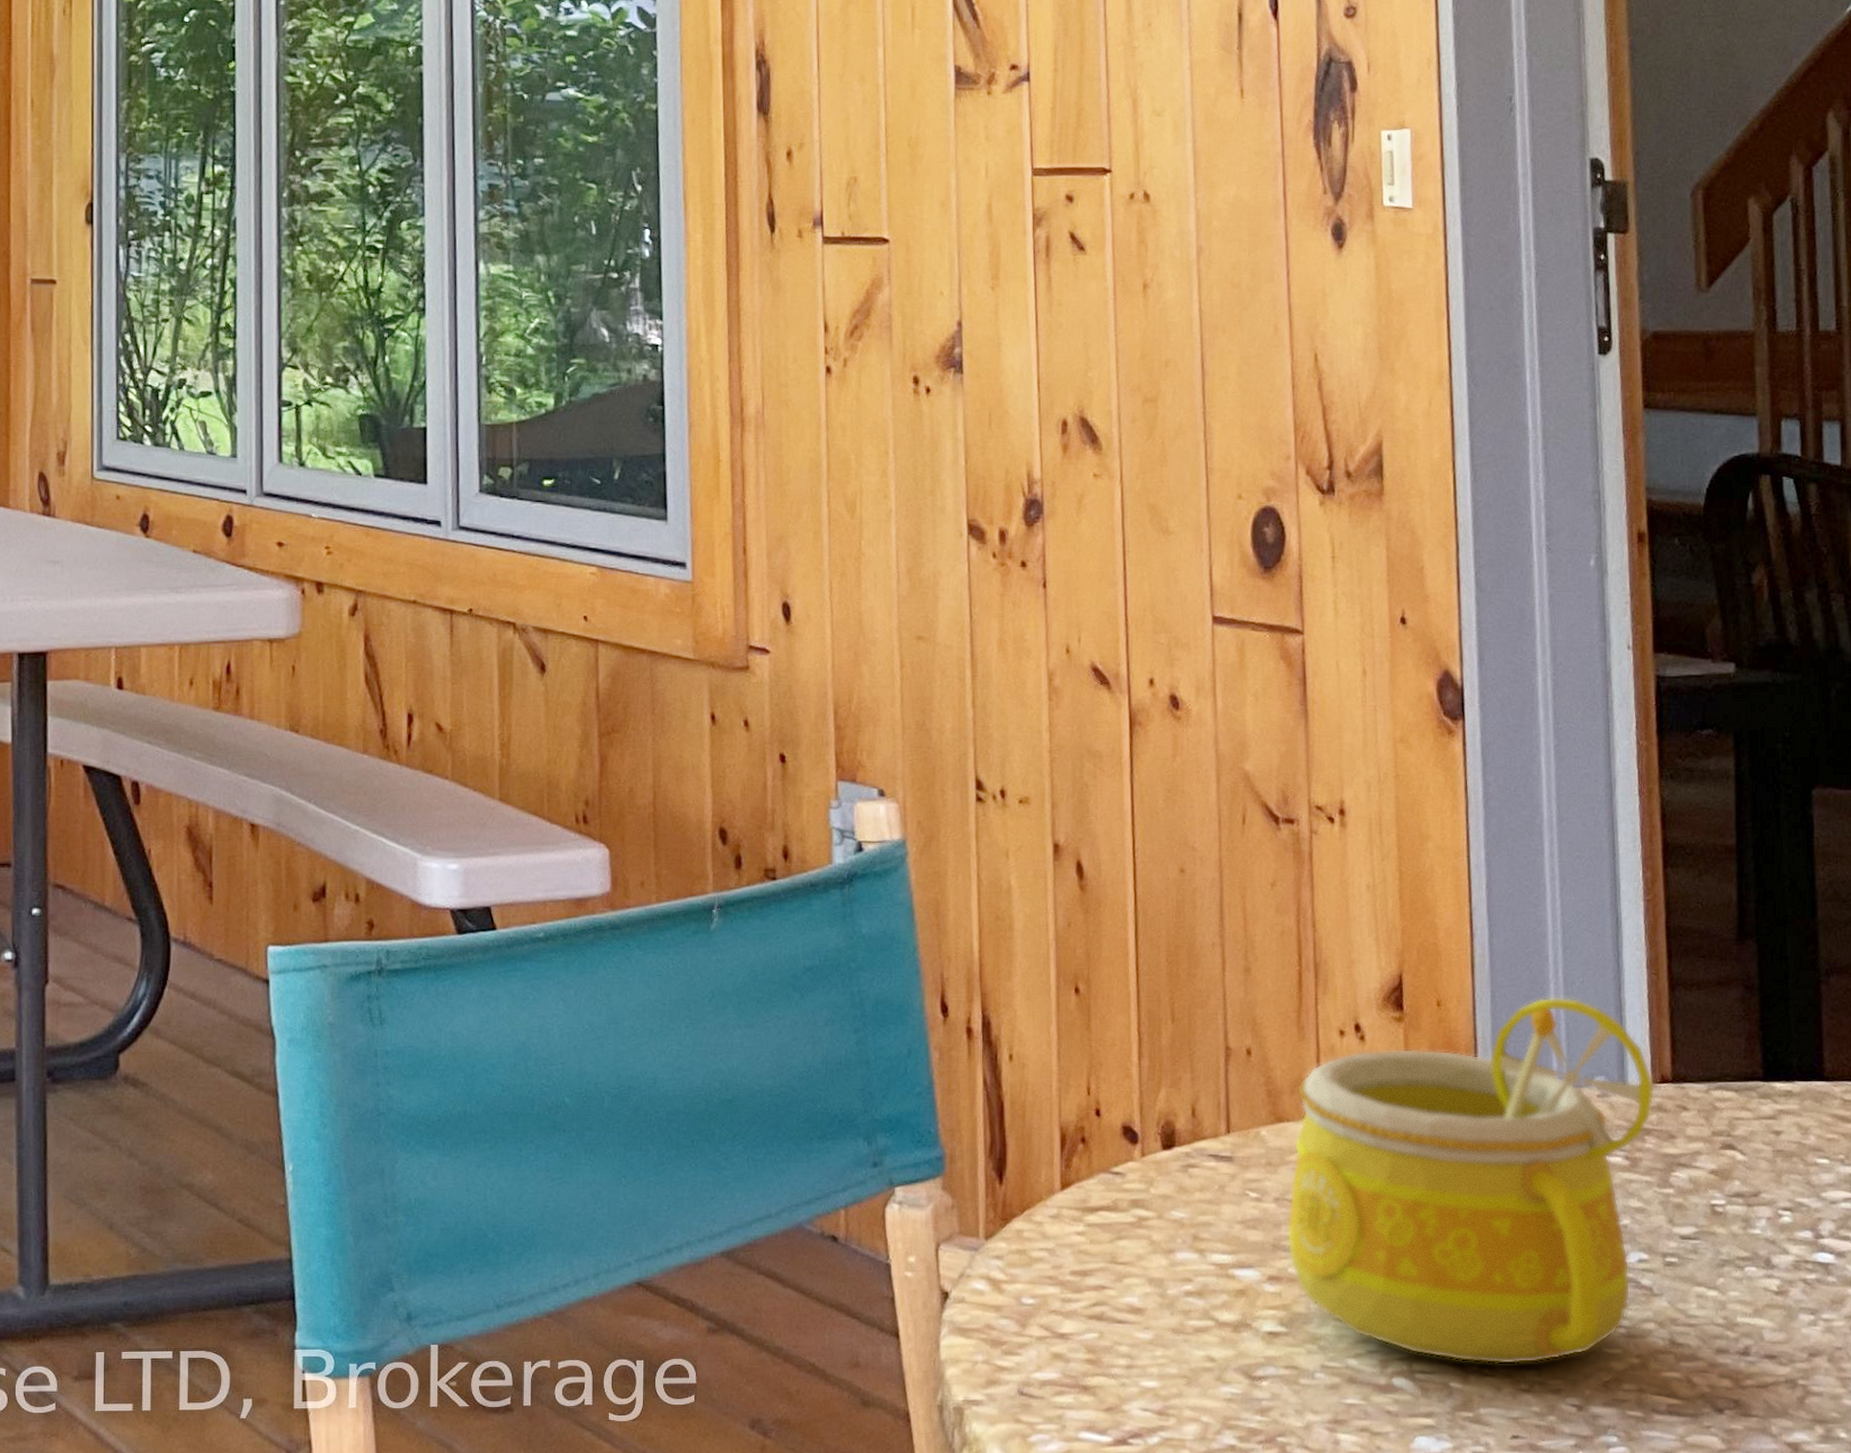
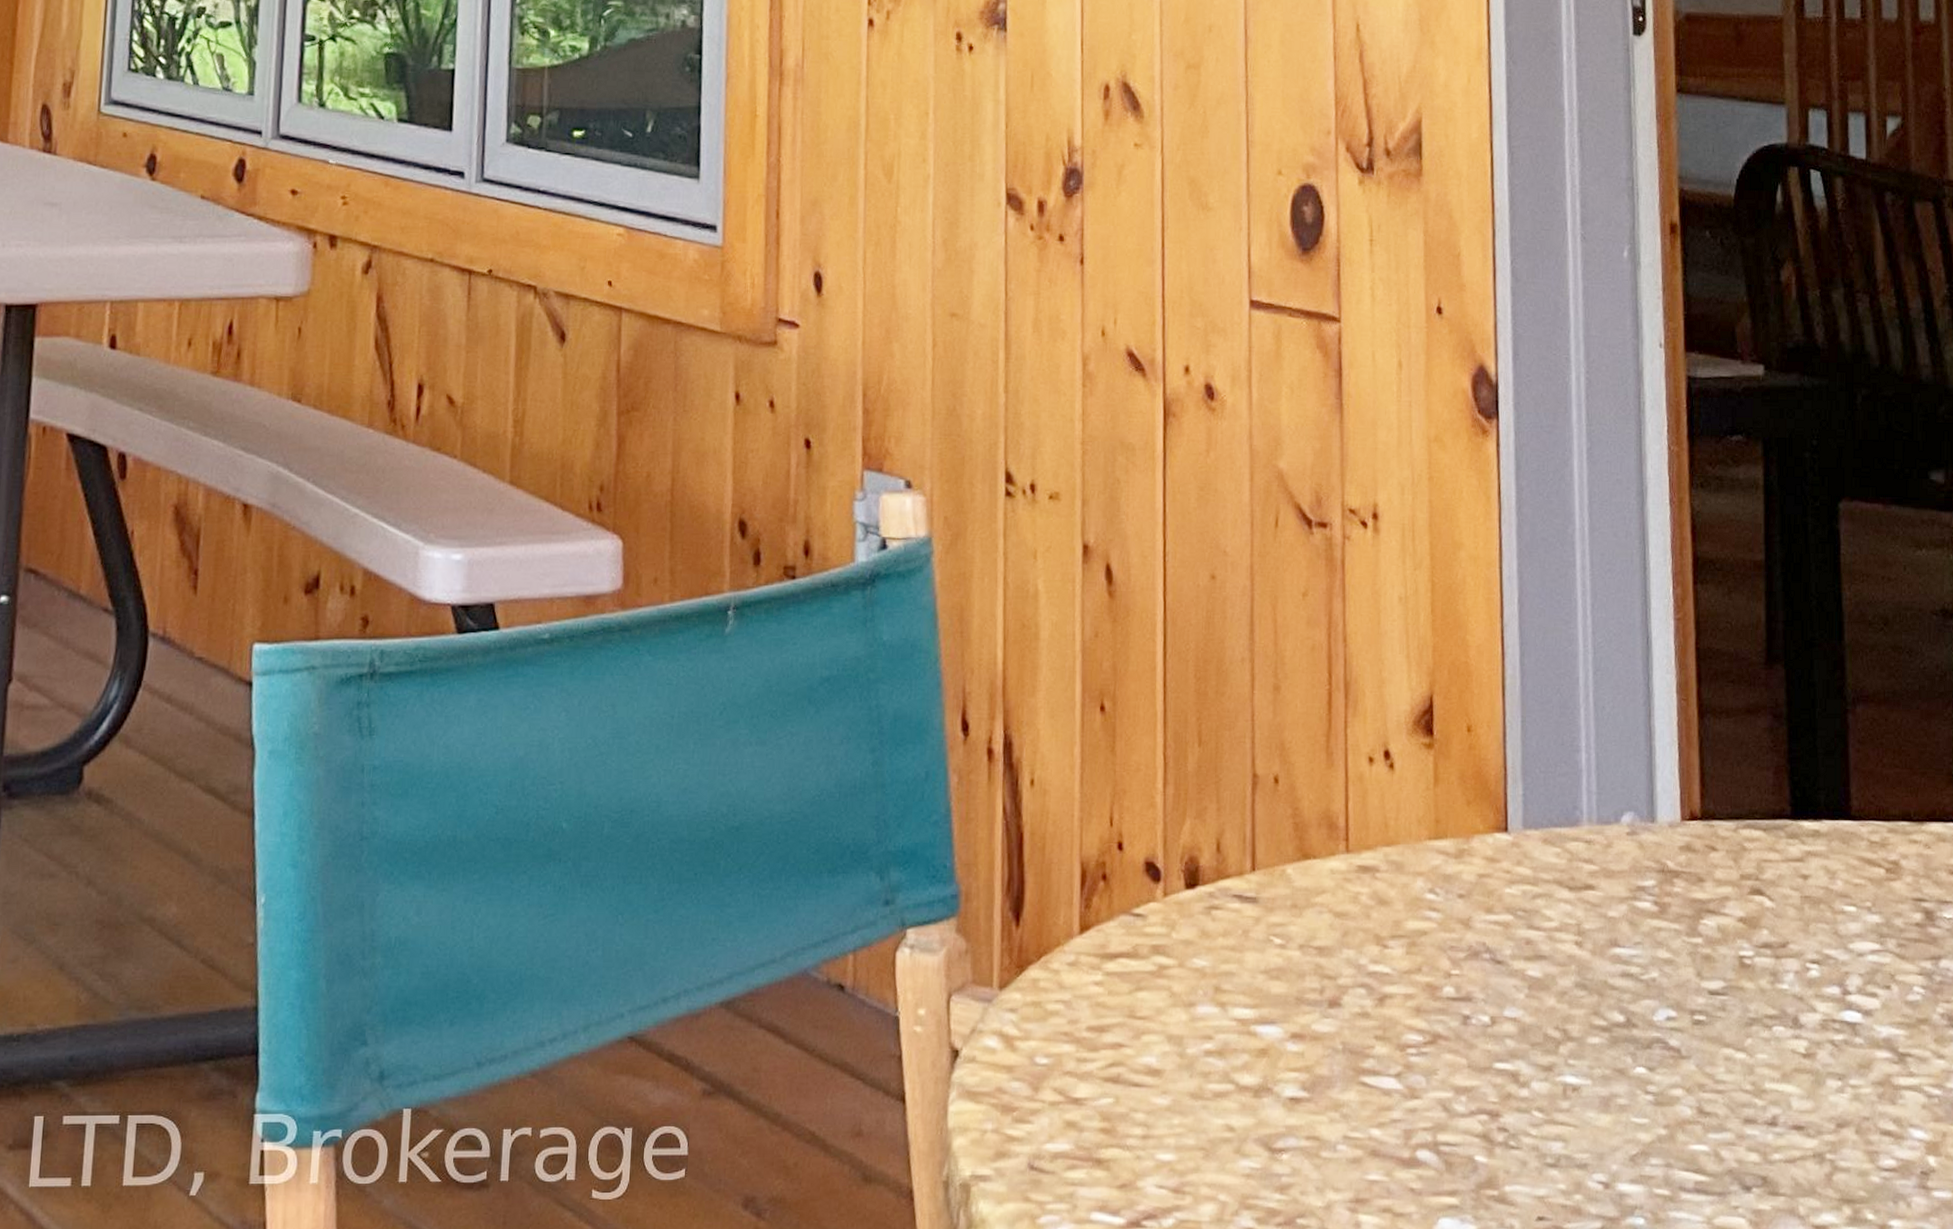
mug: present [1287,997,1655,1365] -> none [1311,723,1684,1136]

